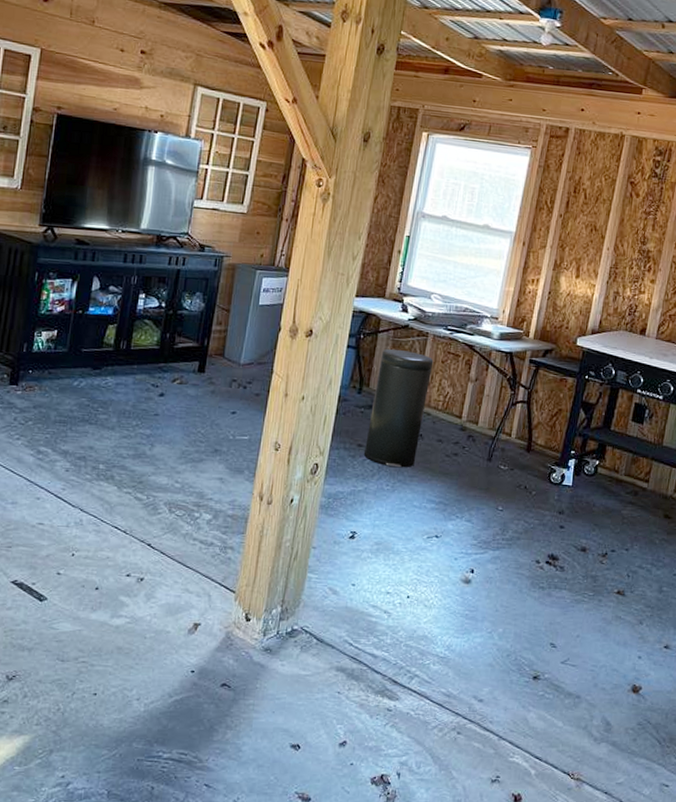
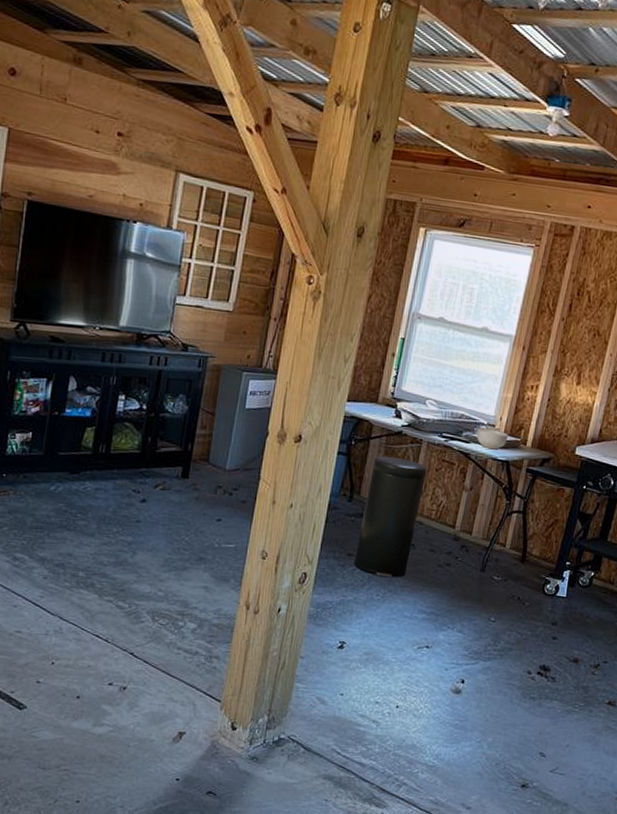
bowl: none [480,320,512,342] -> present [476,427,509,450]

